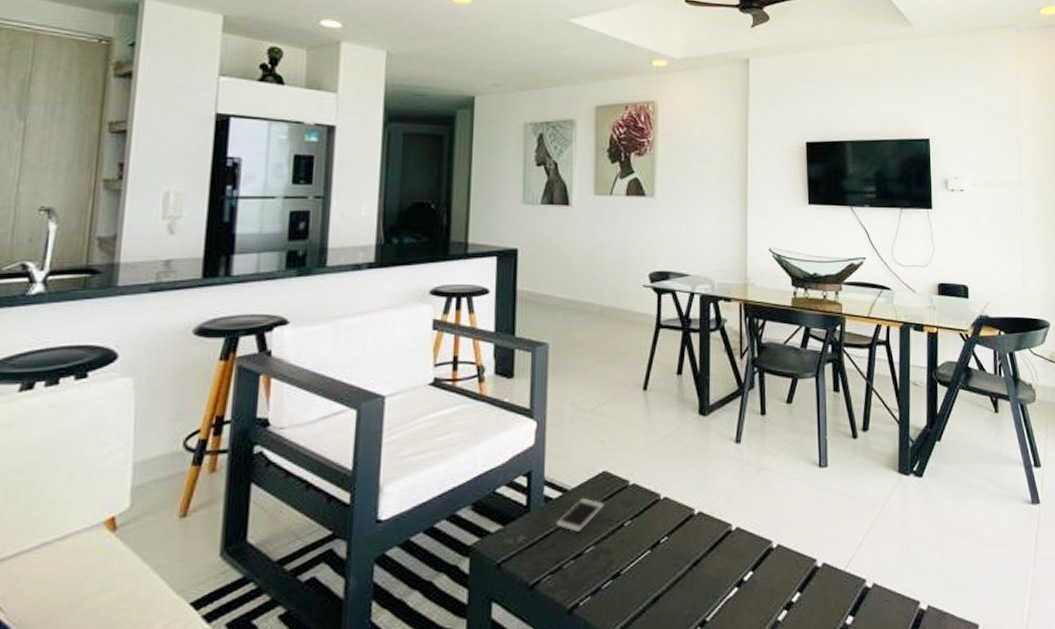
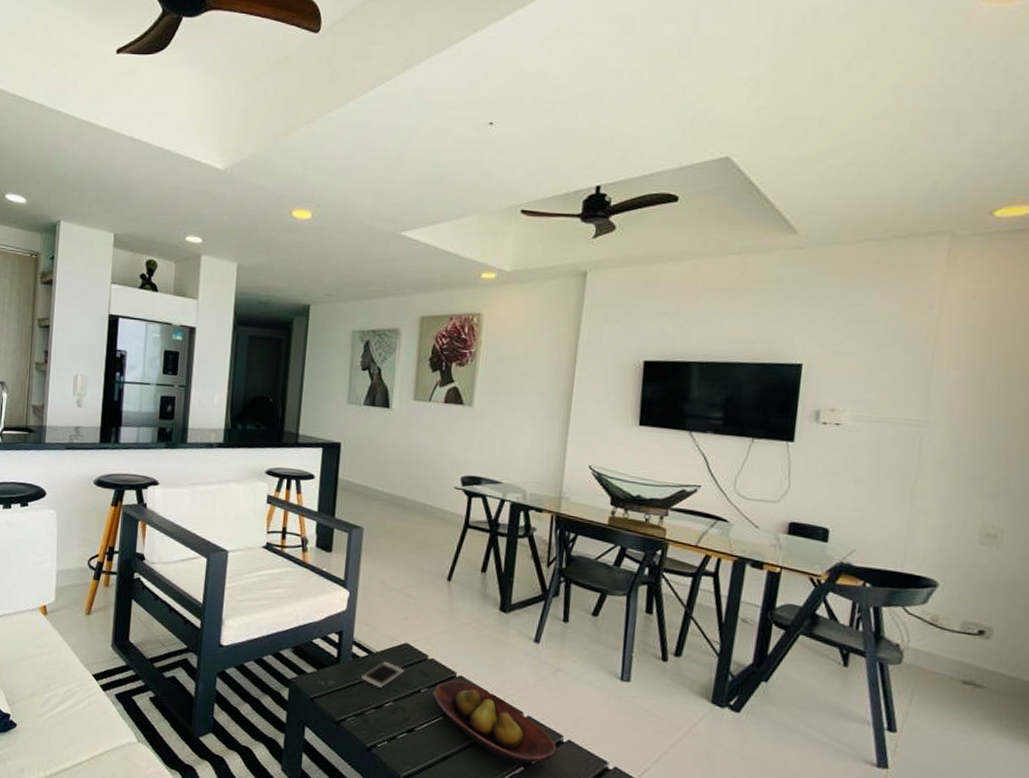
fruit bowl: none [636,503,768,588] -> present [432,680,557,766]

